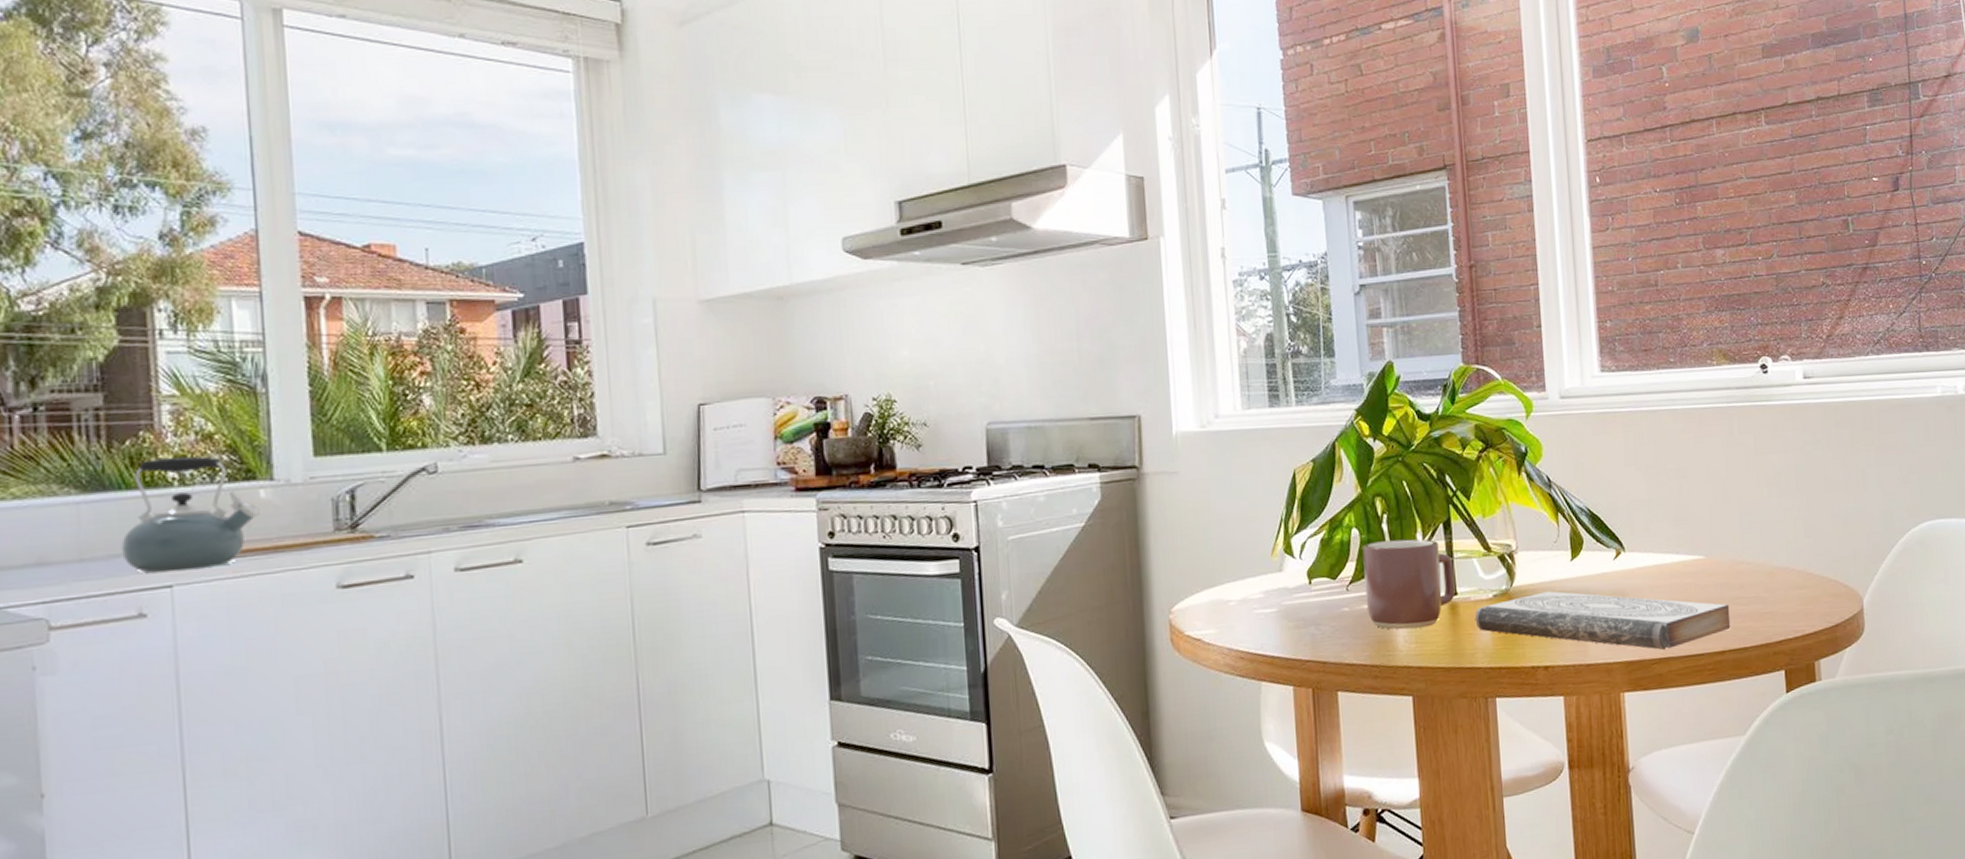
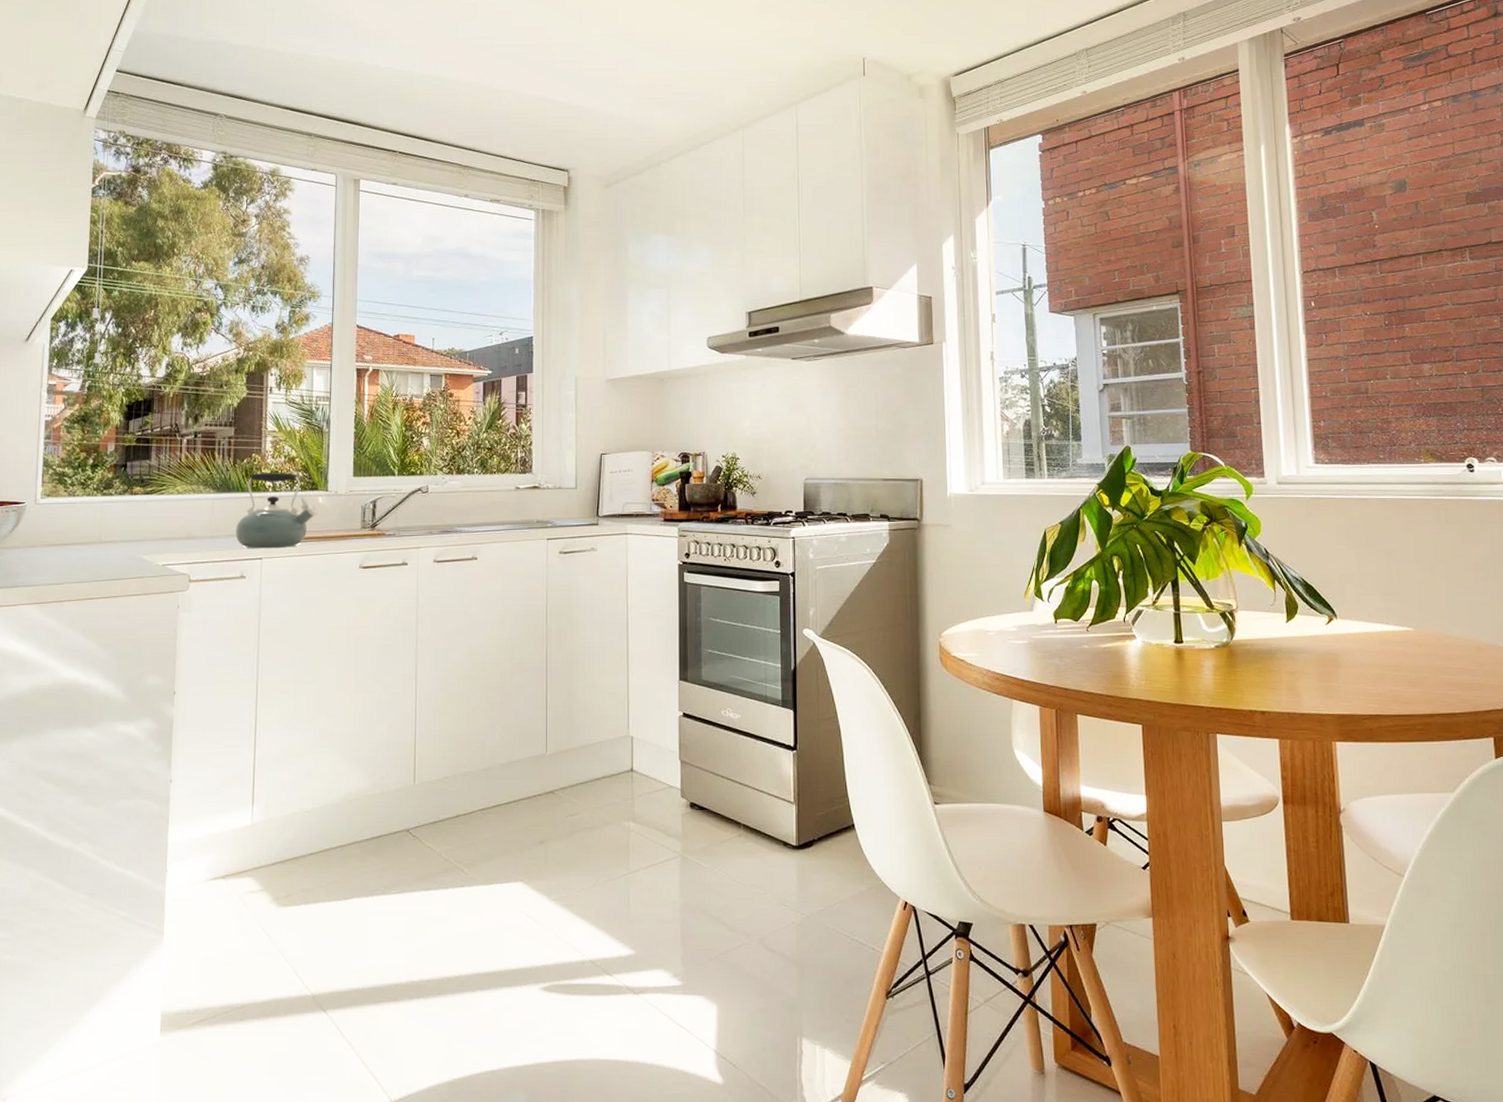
mug: present [1362,539,1455,630] -> none [1101,593,1181,668]
book: present [1475,591,1731,651] -> none [1198,647,1439,708]

